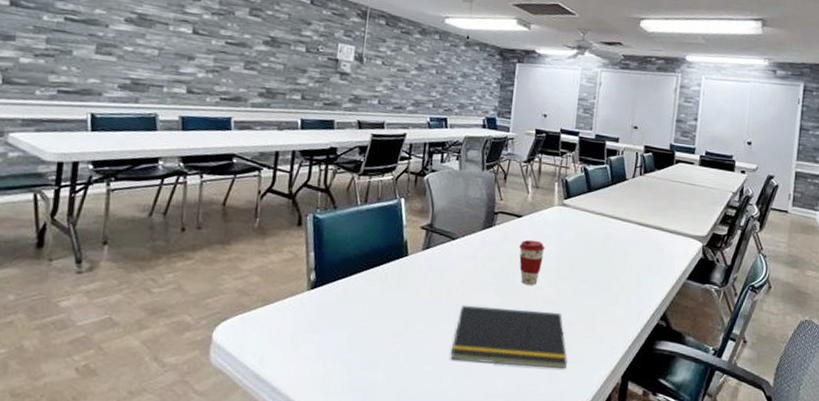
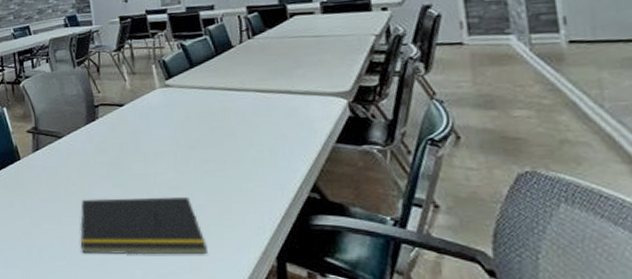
coffee cup: present [519,239,546,285] -> none [127,126,156,172]

